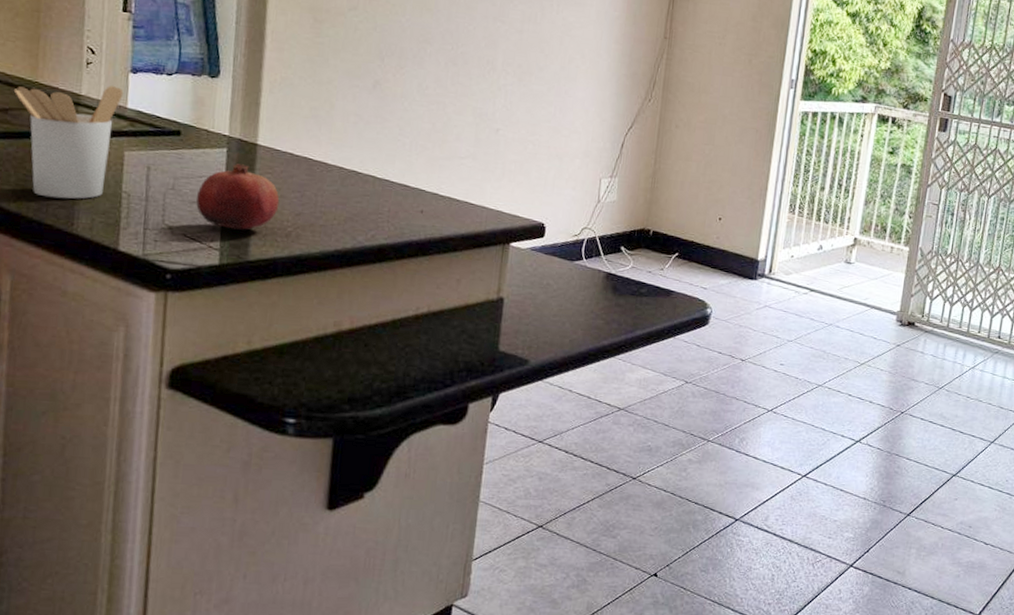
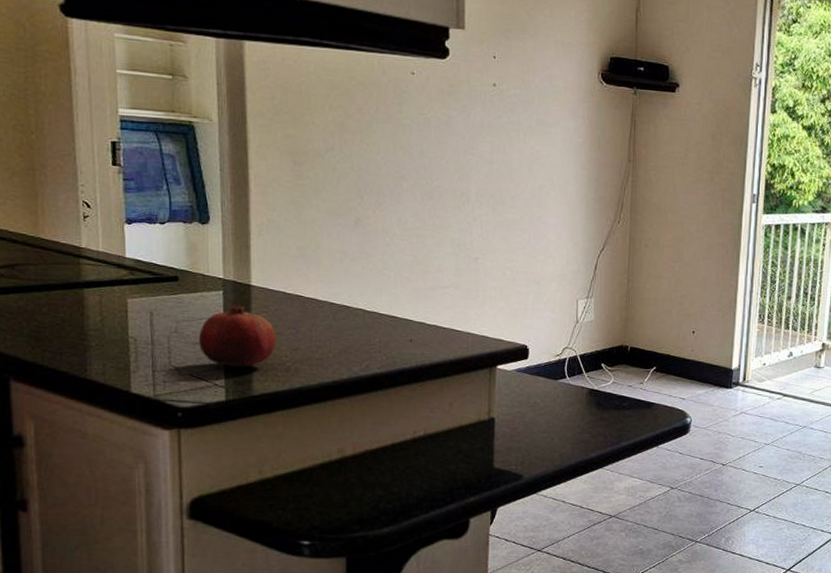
utensil holder: present [13,85,124,199] -> none [18,236,121,347]

